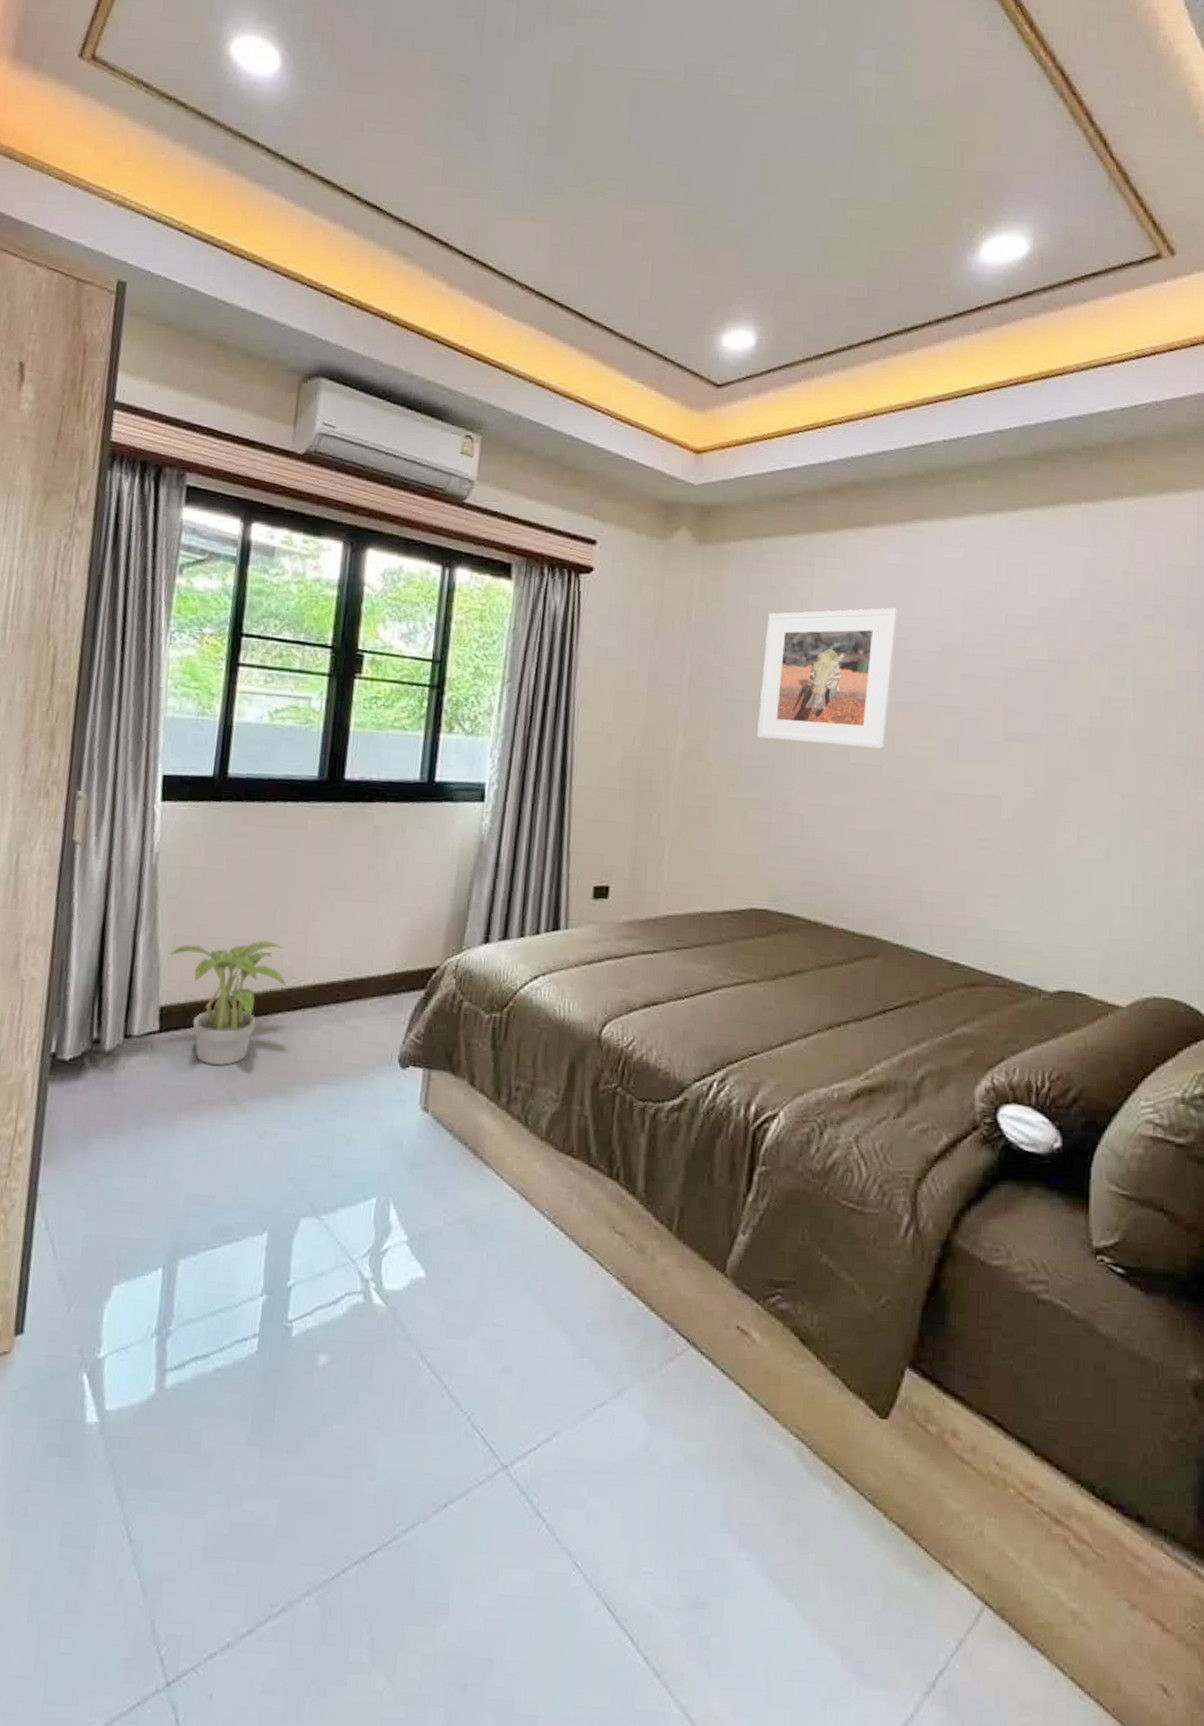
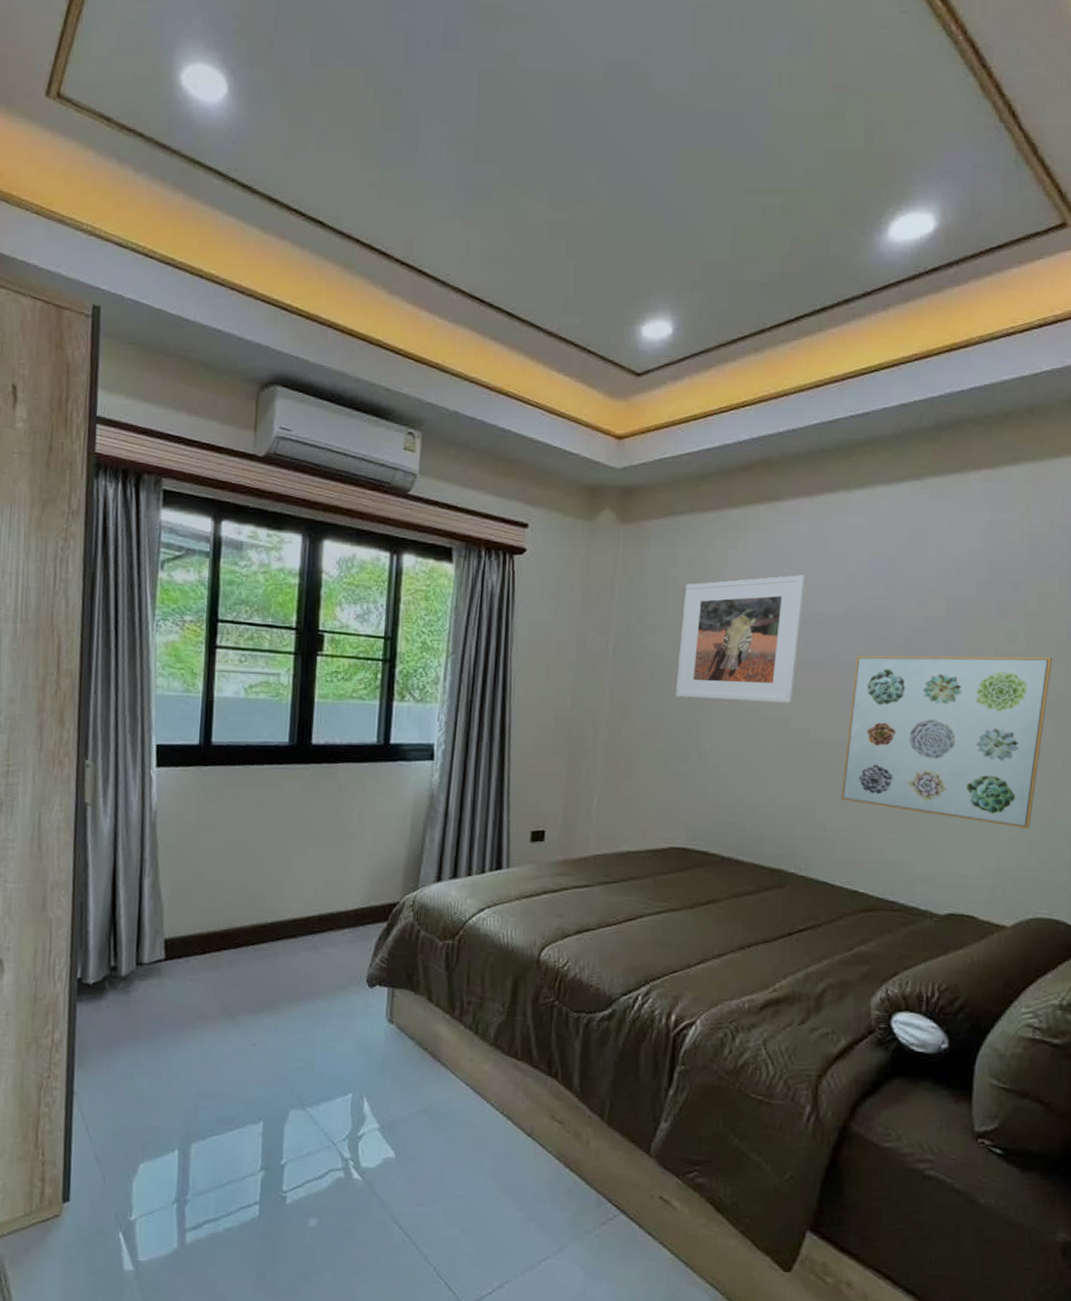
potted plant: present [169,940,287,1065] -> none [170,883,270,987]
wall art: none [939,698,1161,896] -> present [841,655,1052,829]

